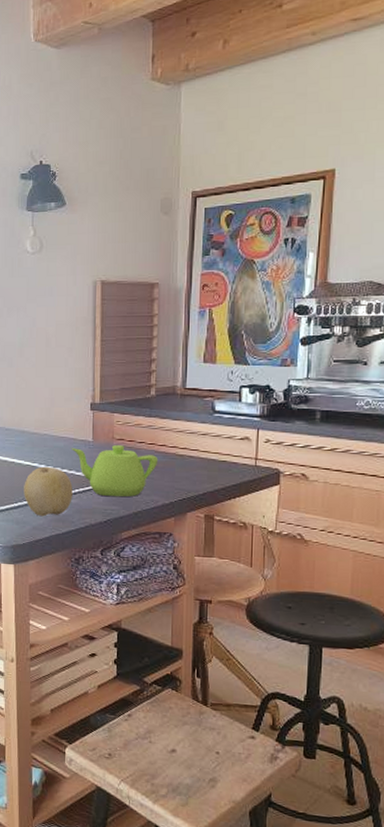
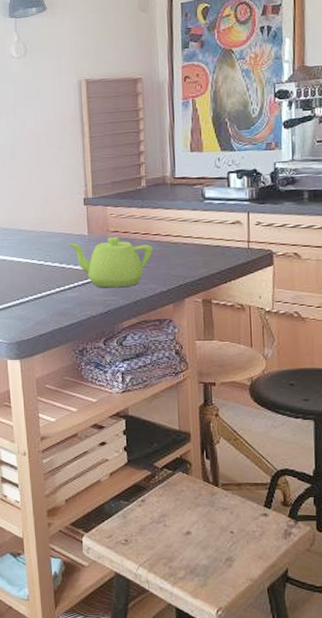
fruit: present [24,466,73,517] -> none [24,262,72,312]

